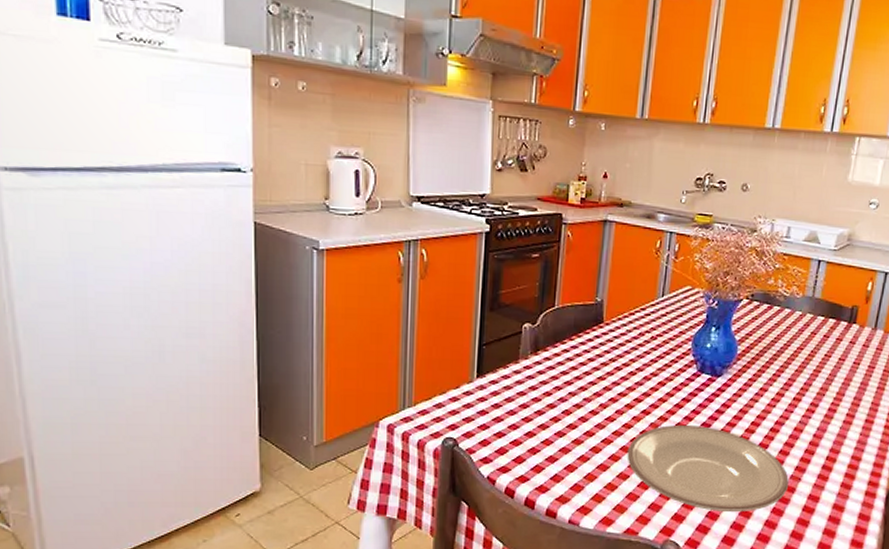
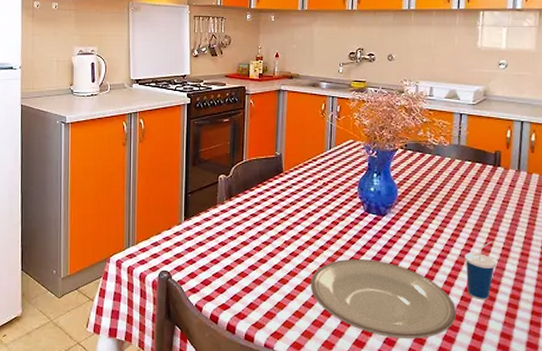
cup: none [803,407,838,471] -> present [465,241,497,301]

